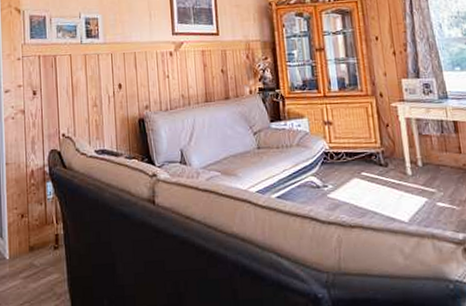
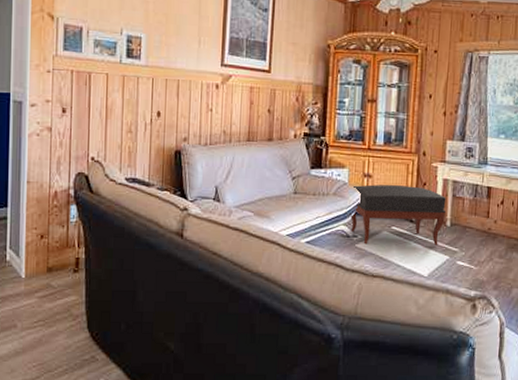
ottoman: none [316,128,415,194] -> present [349,184,446,245]

